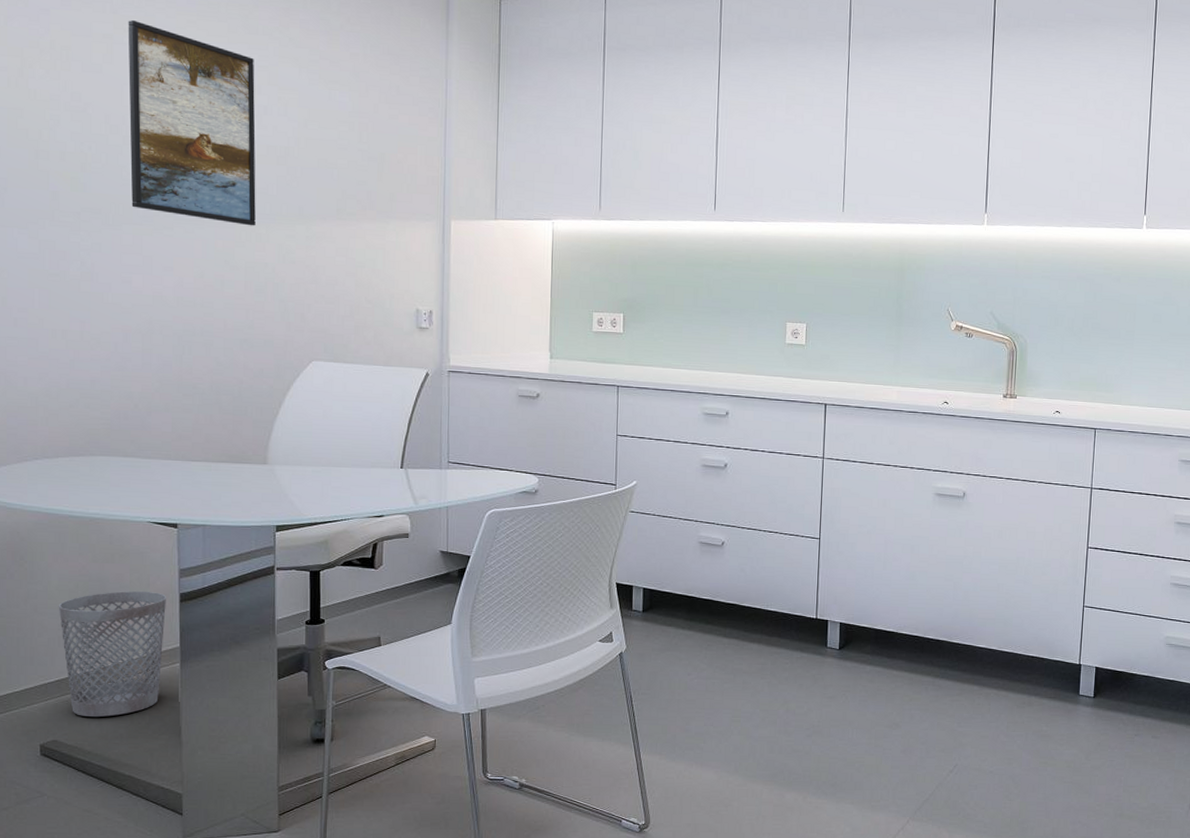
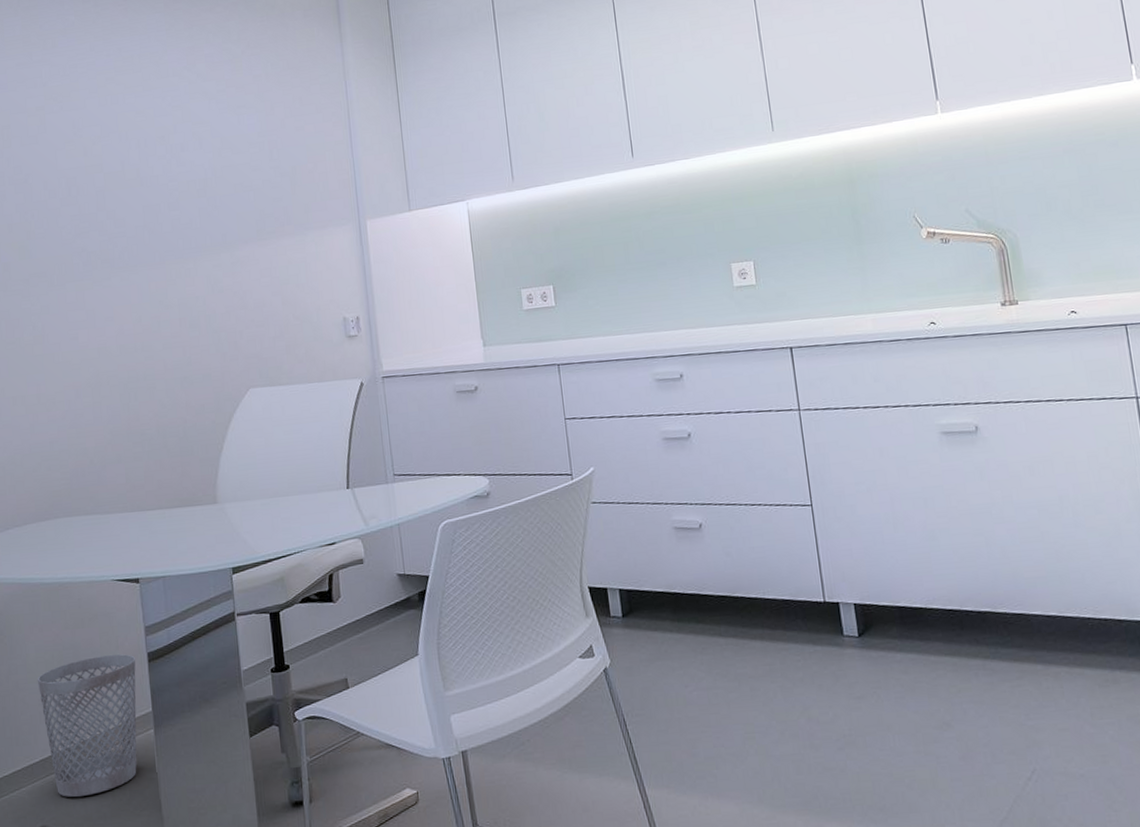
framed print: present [128,19,256,226] -> none [56,88,184,265]

